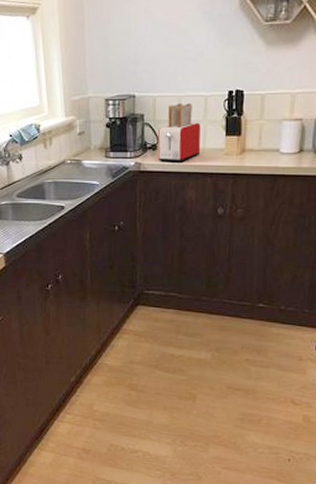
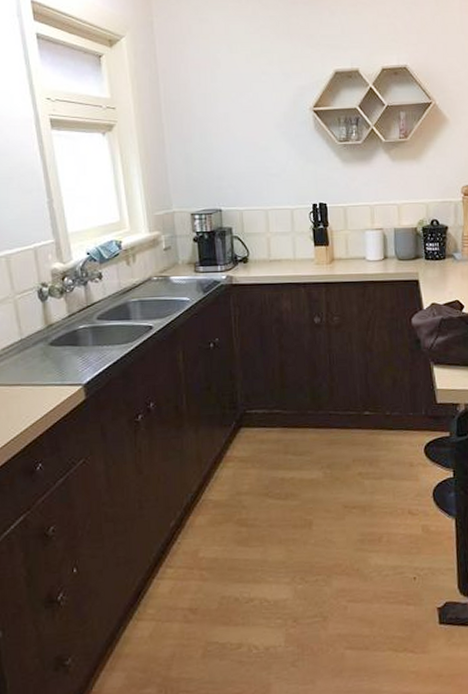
toaster: present [157,103,201,163] -> none [248,216,292,274]

